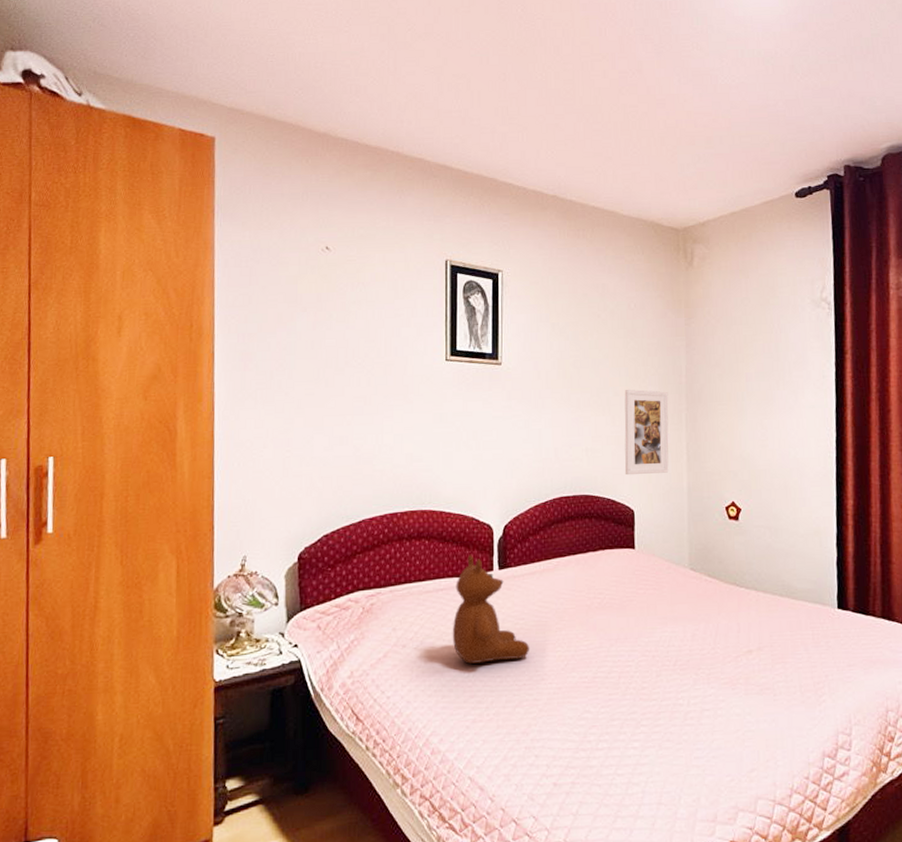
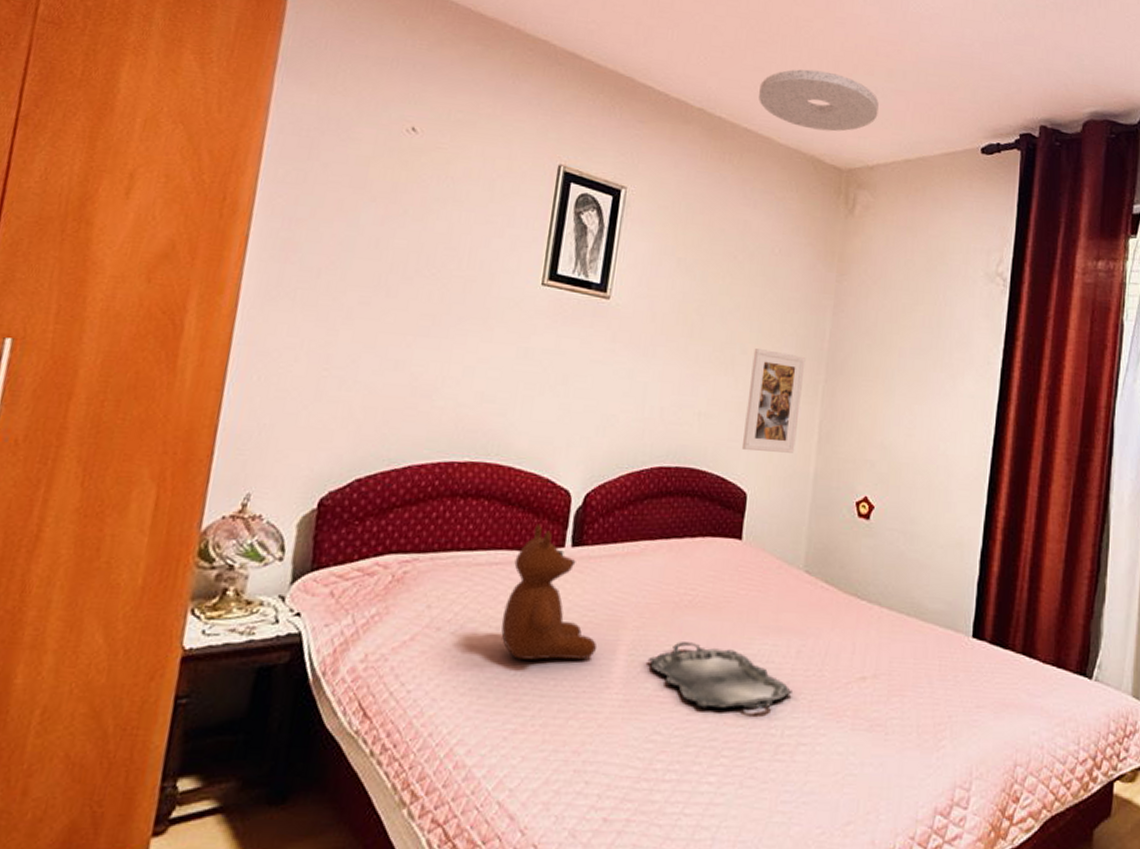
serving tray: none [571,636,692,688] -> present [647,642,792,709]
ceiling light: none [600,147,703,199] -> present [758,69,879,132]

